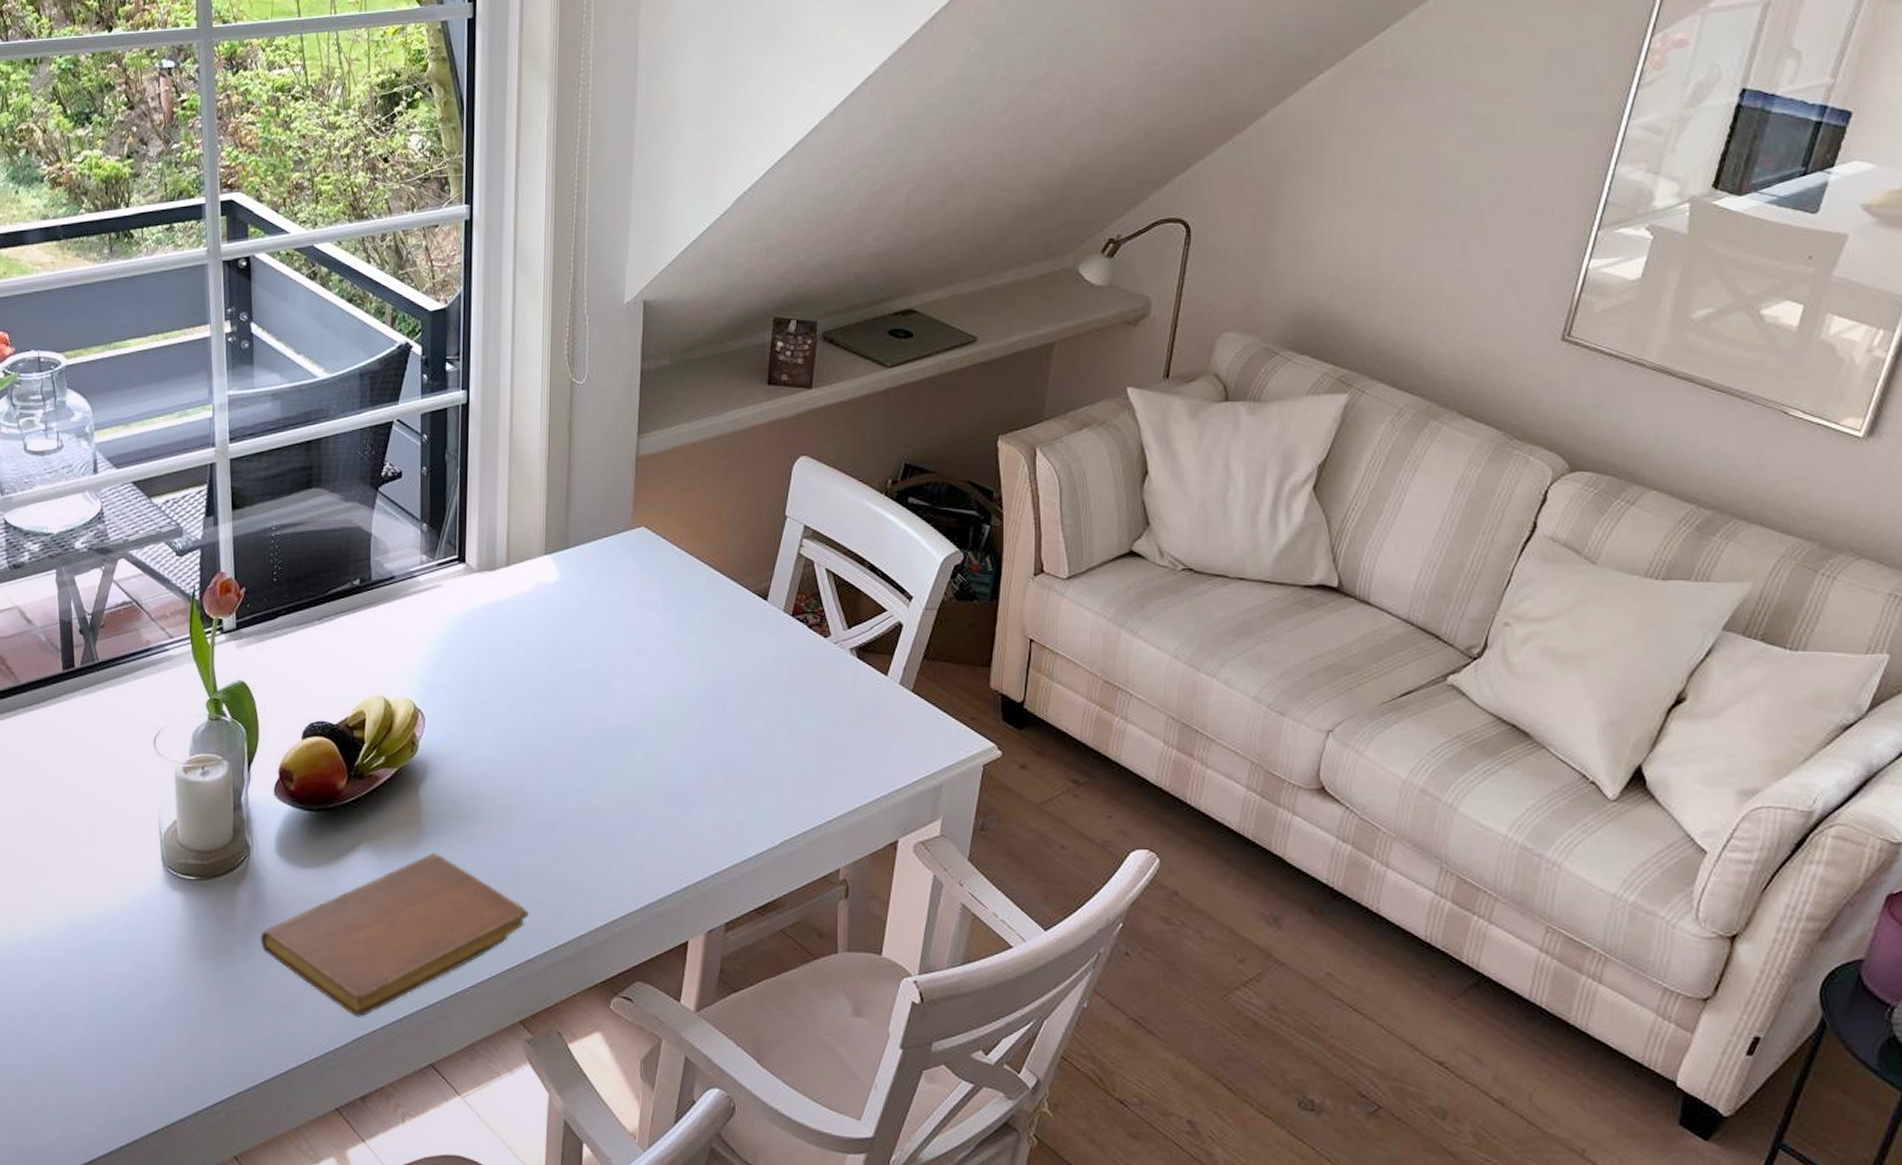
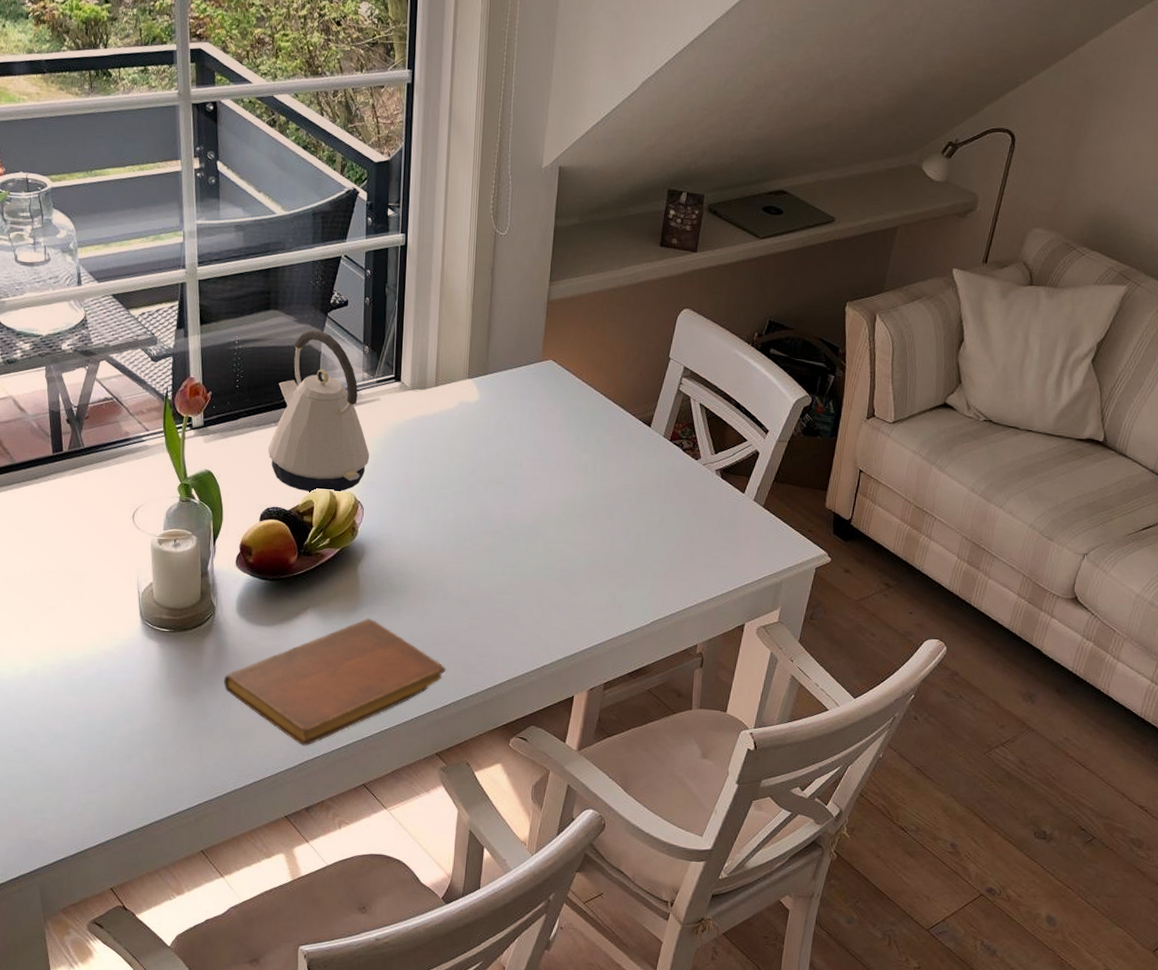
kettle: none [311,508,431,702] -> present [268,329,370,493]

